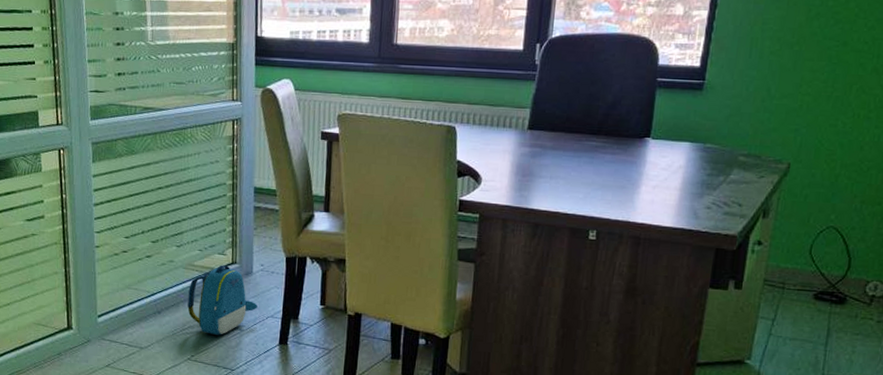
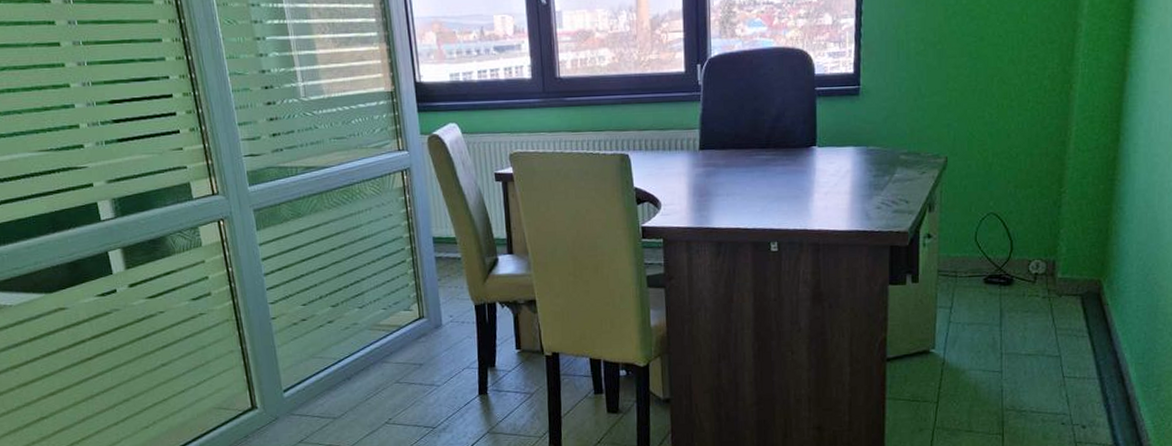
backpack: present [187,265,258,335] -> none [377,321,452,394]

